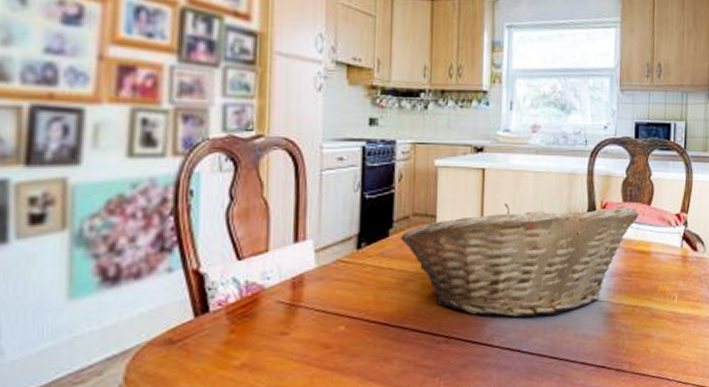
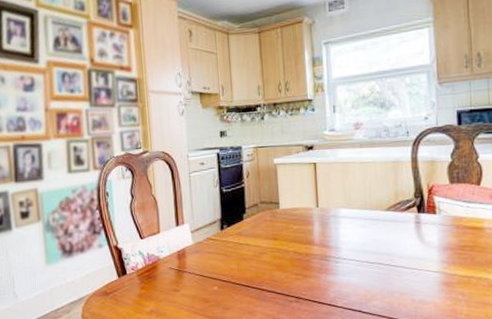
fruit basket: present [400,204,639,318] -> none [252,187,469,284]

